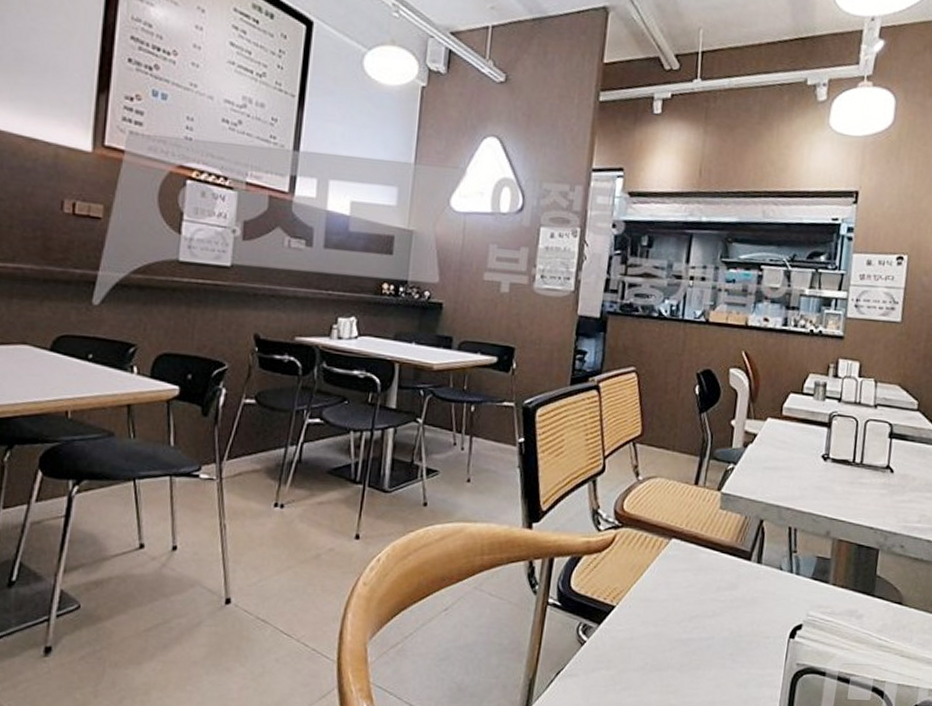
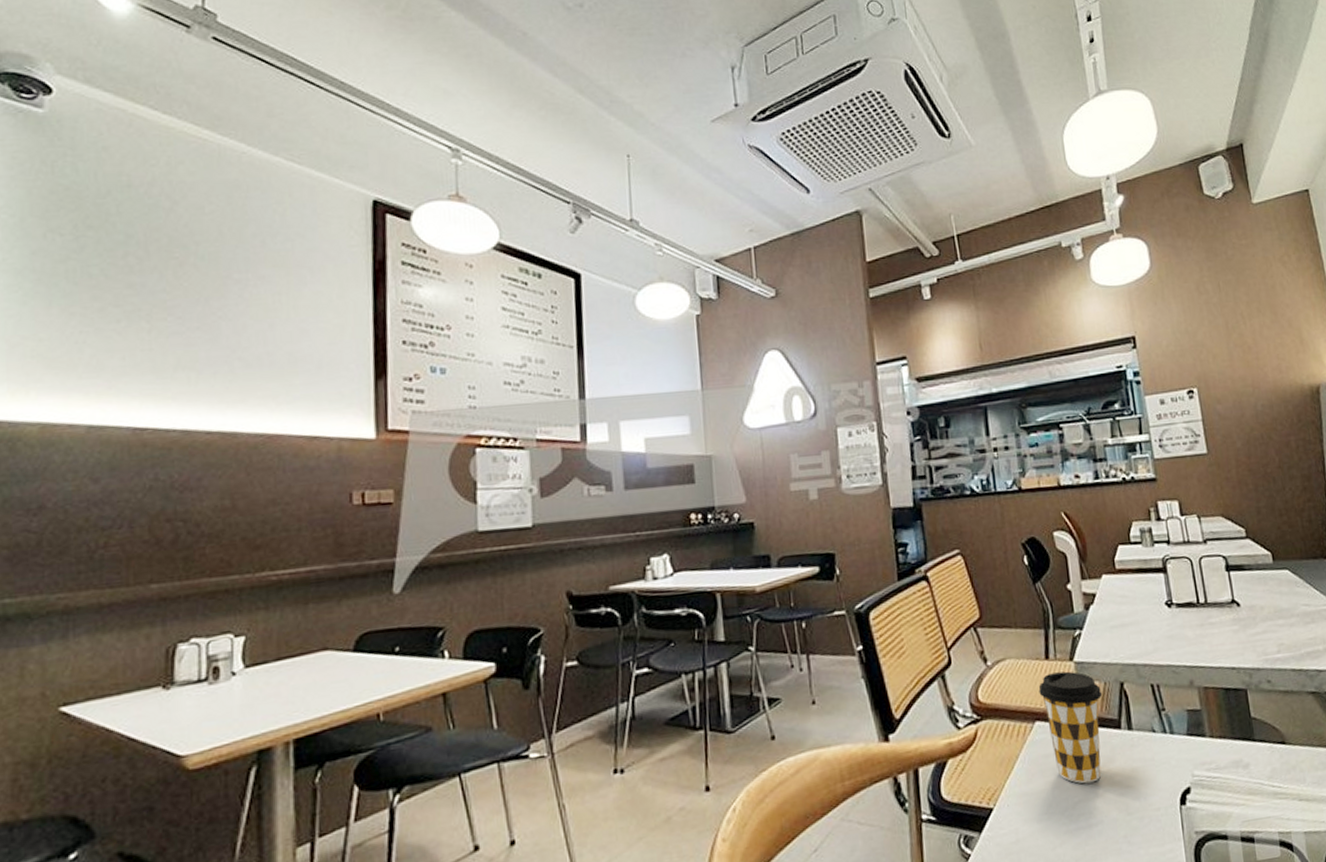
coffee cup: none [681,498,741,603] -> present [1038,671,1102,784]

